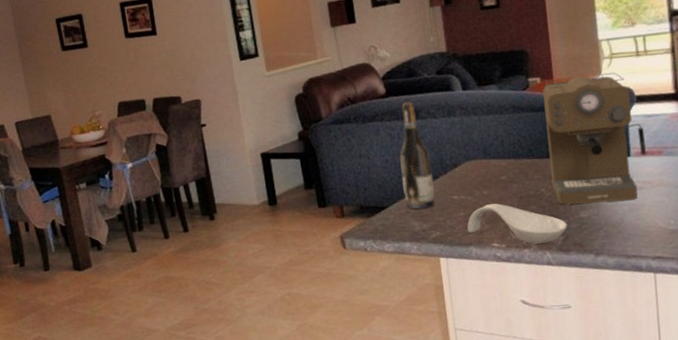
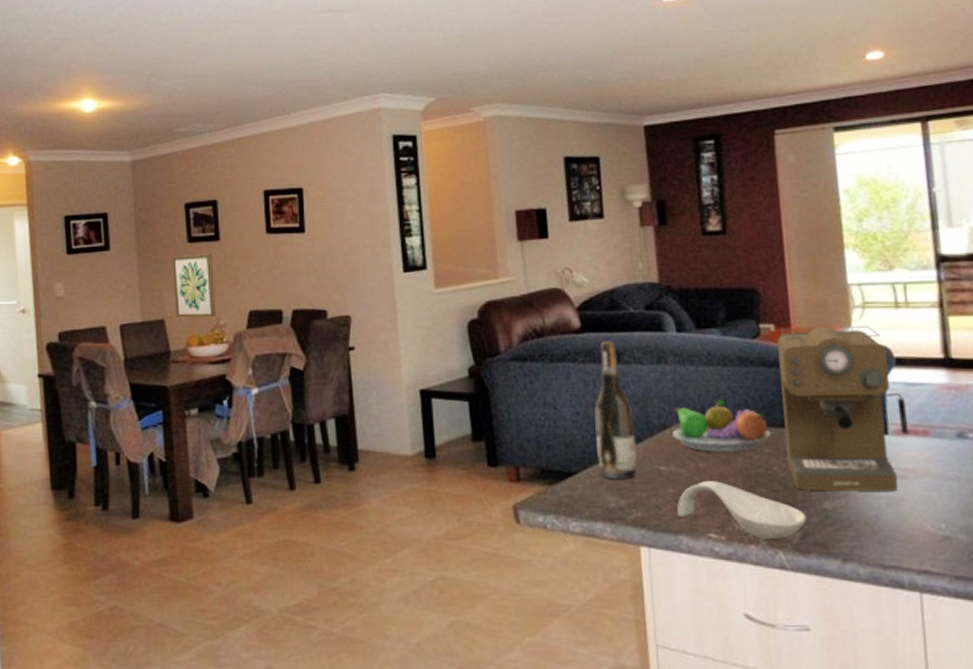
wall art: none [50,58,93,113] -> present [171,253,217,318]
fruit bowl: none [461,140,539,182] -> present [672,399,772,452]

